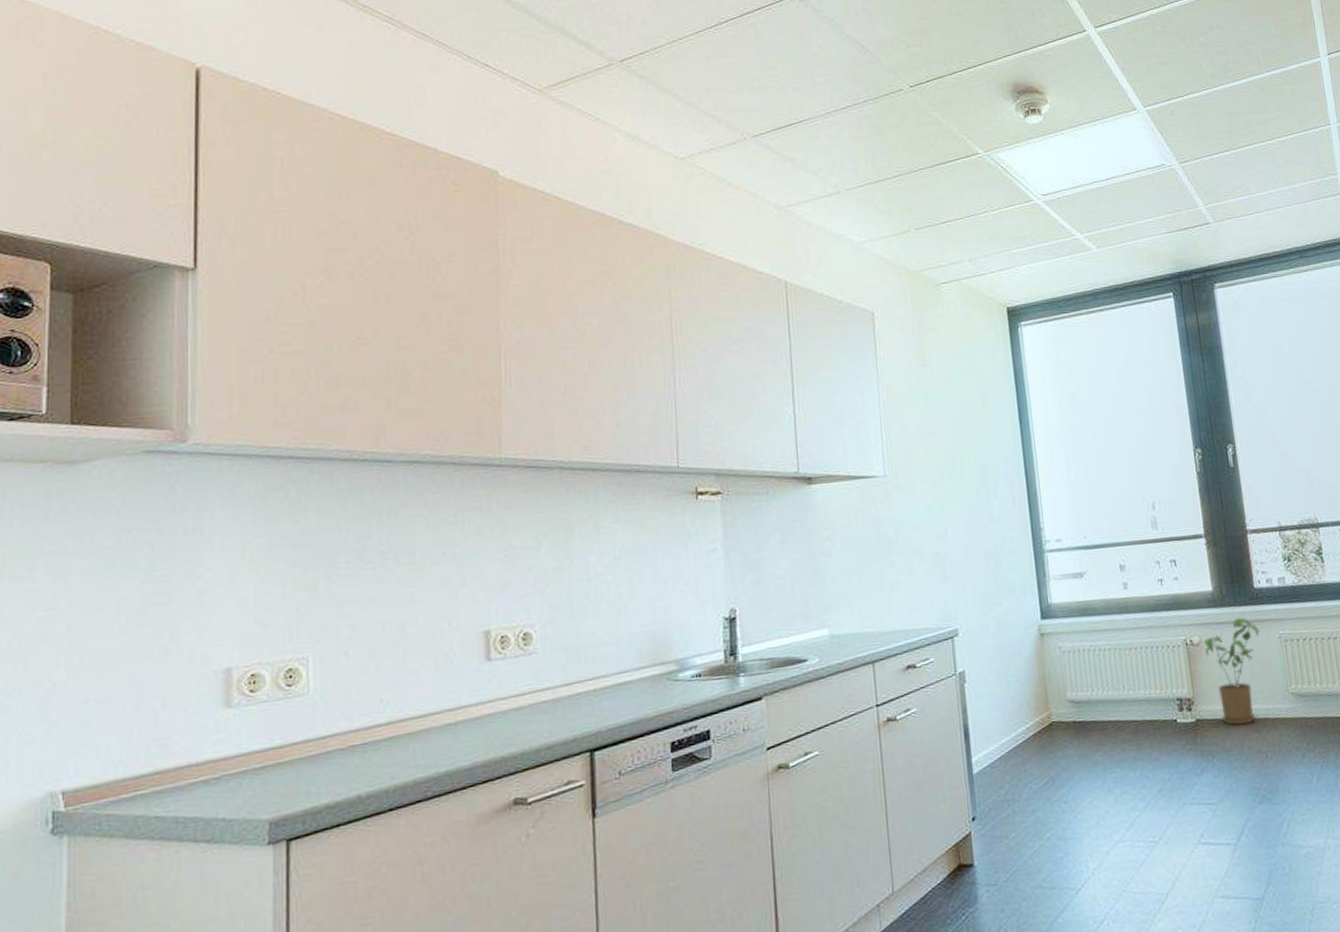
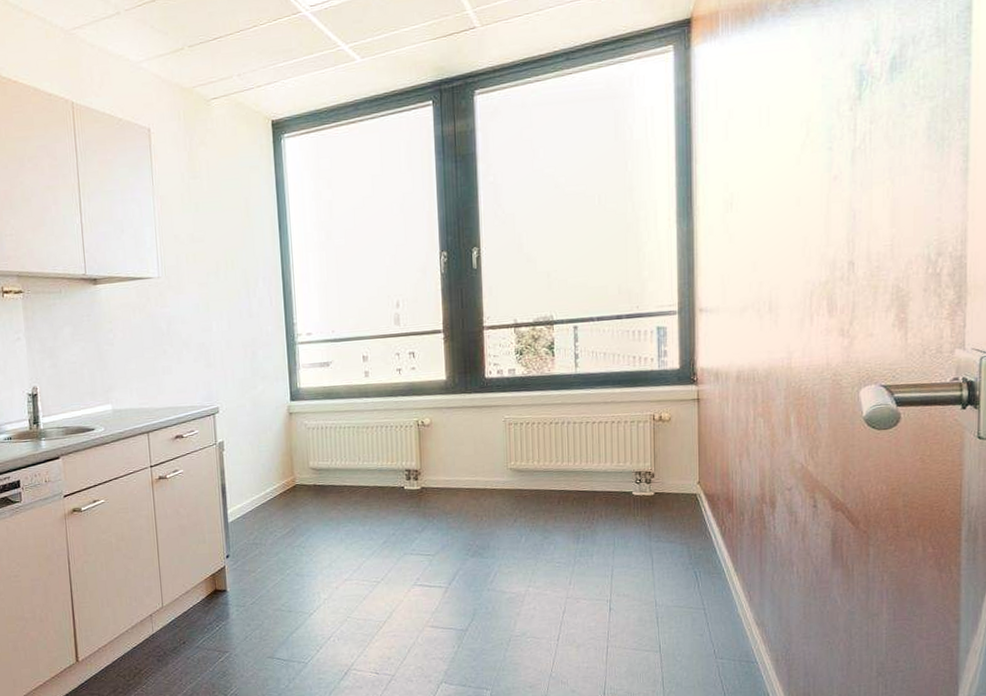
house plant: present [1204,617,1261,725] -> none [435,403,487,493]

